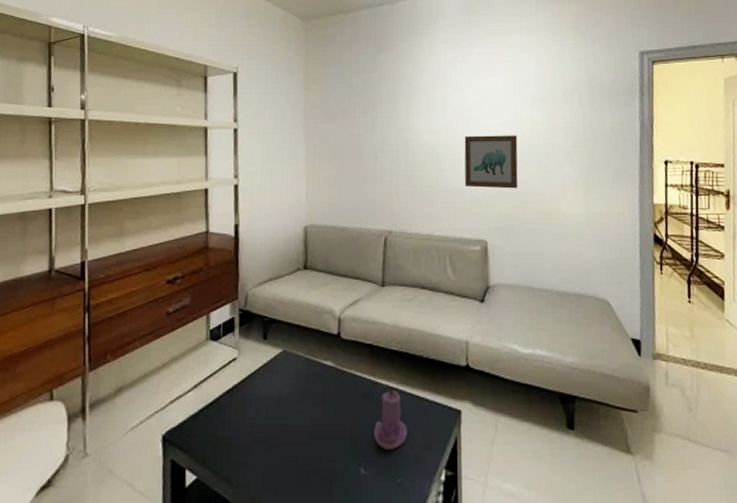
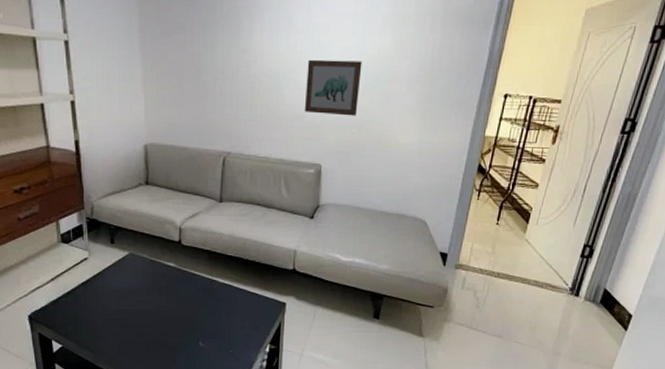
candle: present [373,389,407,450] -> none [210,286,239,330]

